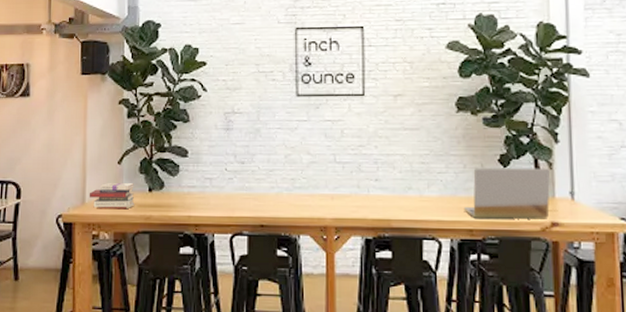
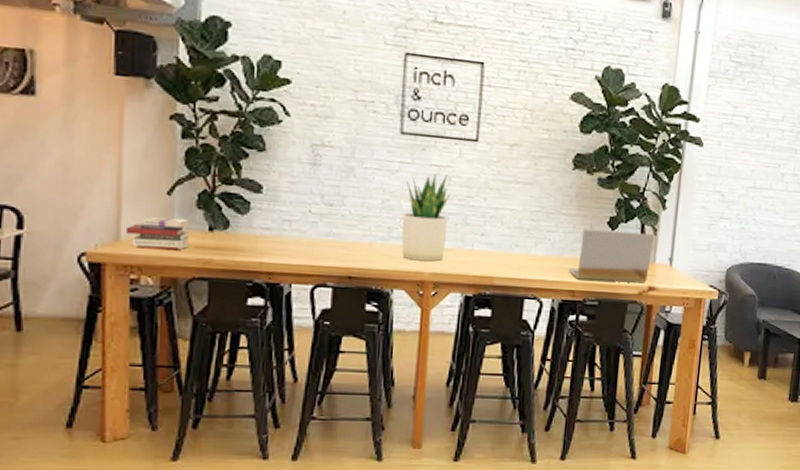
planter: none [304,128,345,208] -> present [401,173,451,262]

